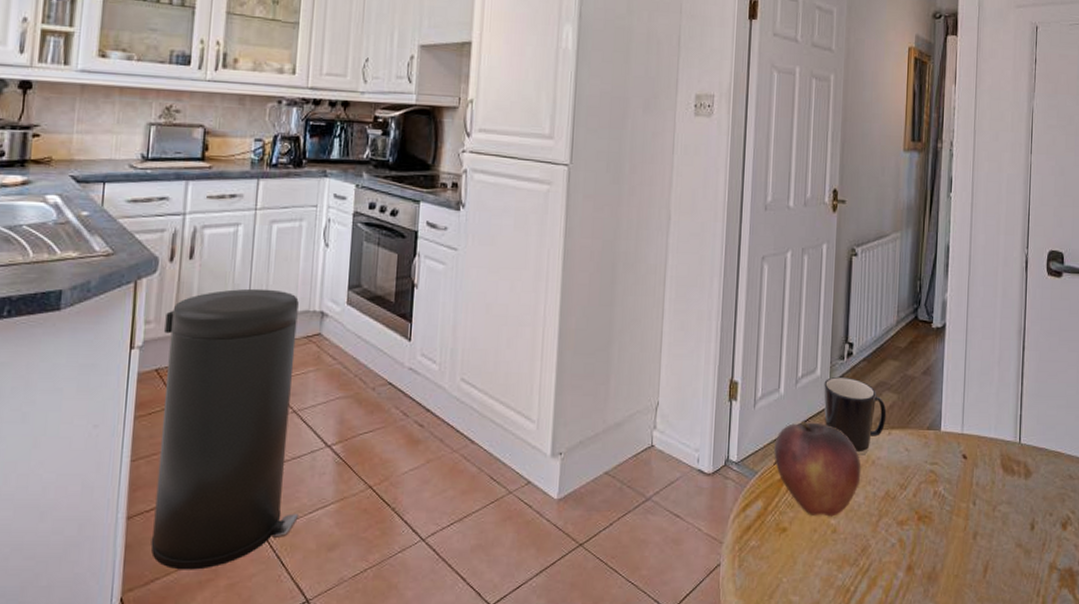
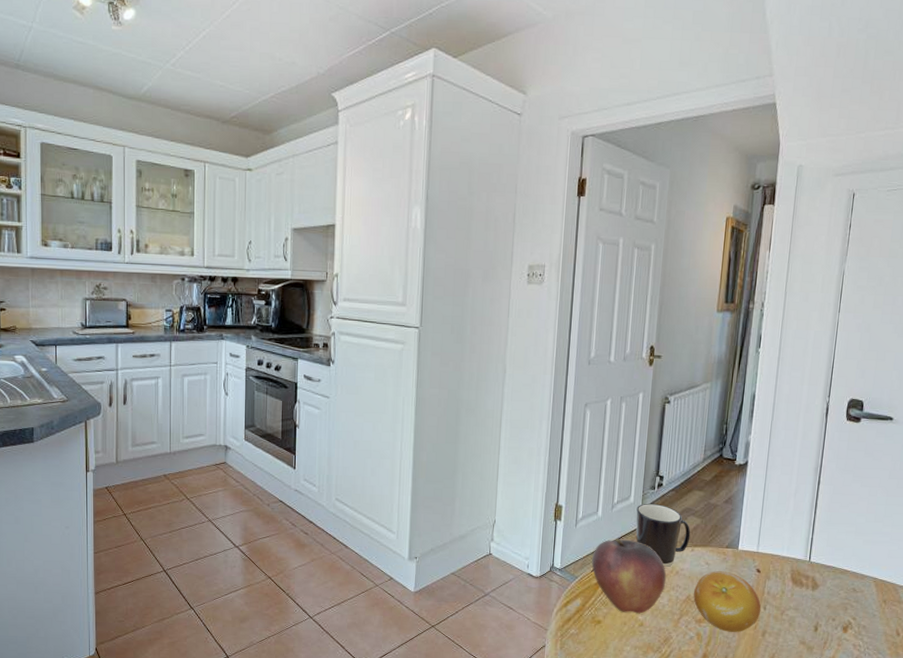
pedal bin: present [151,288,299,570] -> none [110,427,217,631]
fruit: none [893,458,970,536] -> present [693,571,761,632]

